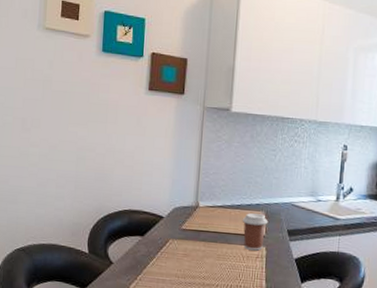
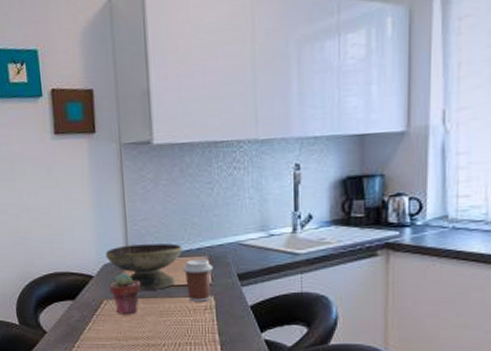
potted succulent: none [176,217,205,255] -> present [109,272,141,314]
decorative bowl: none [177,193,245,236] -> present [105,243,183,290]

